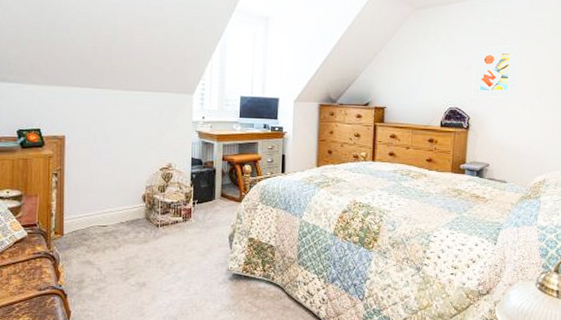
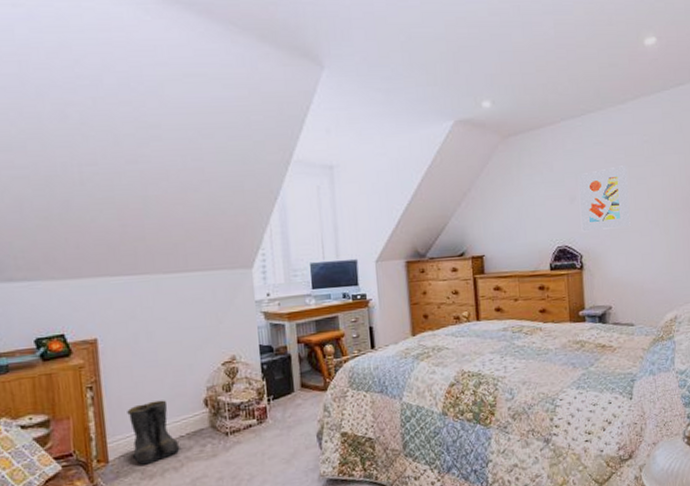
boots: none [82,191,121,241] -> present [127,400,182,465]

